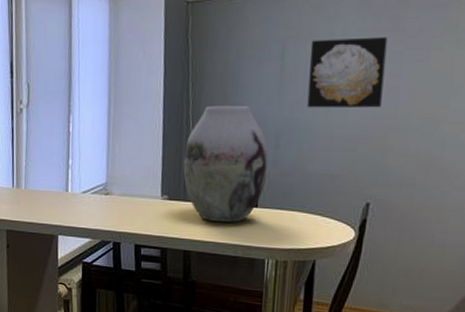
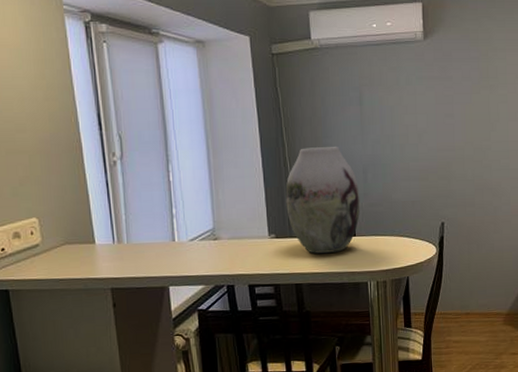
wall art: present [307,37,388,108] -> none [382,84,442,145]

